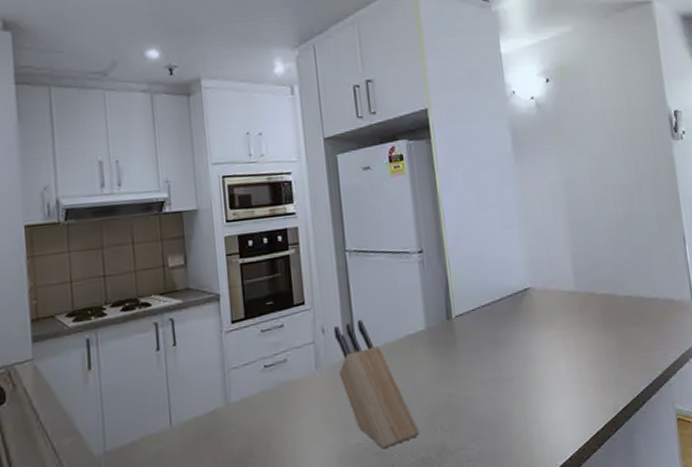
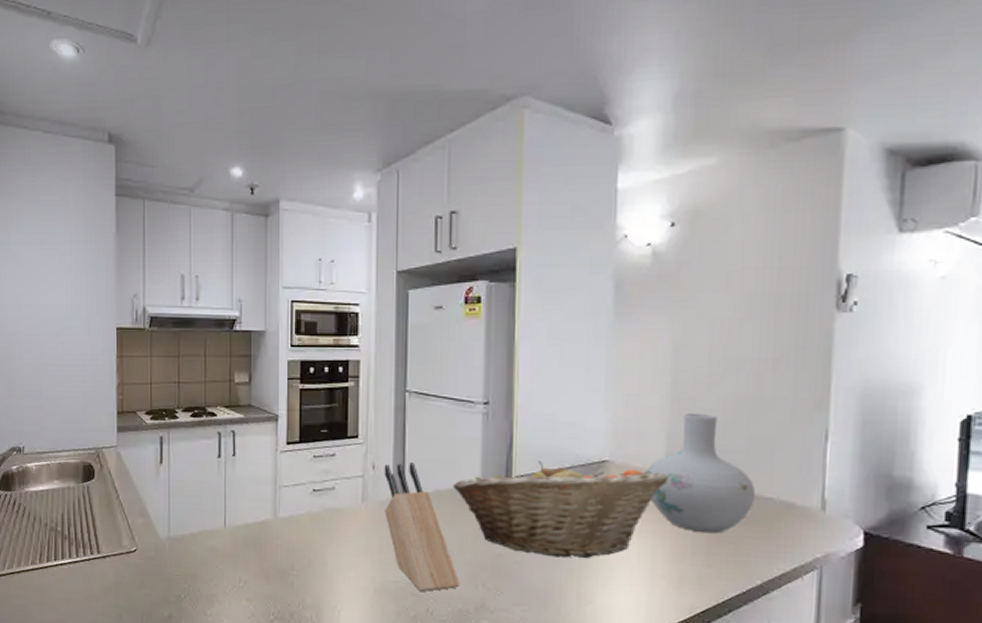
fruit basket: none [400,291,580,388] -> present [452,461,670,558]
vase: none [561,234,645,339] -> present [646,412,755,534]

